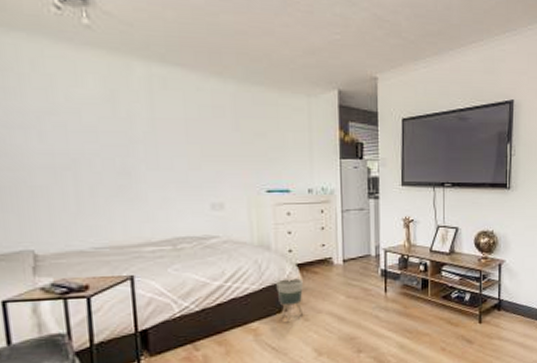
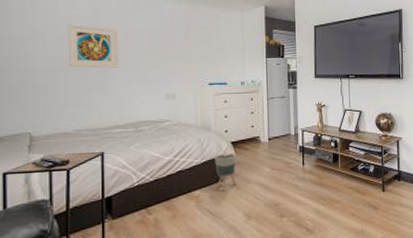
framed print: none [71,107,147,168] -> present [67,24,119,68]

